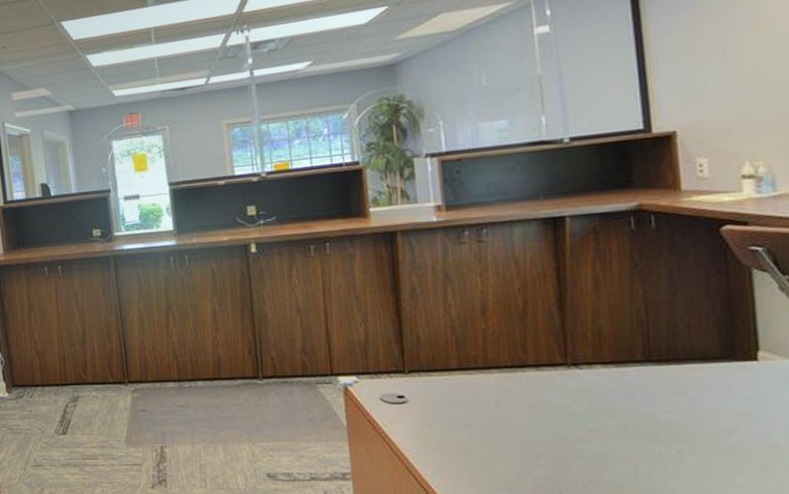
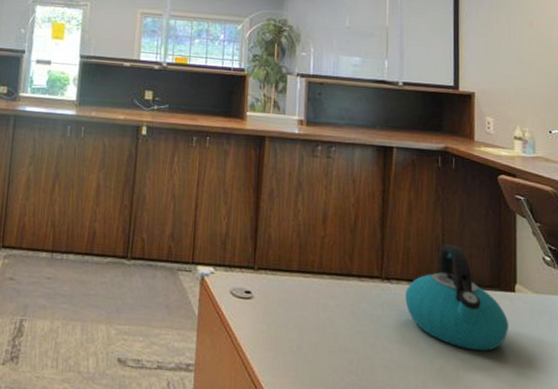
kettle: none [601,316,753,432] -> present [405,243,509,352]

